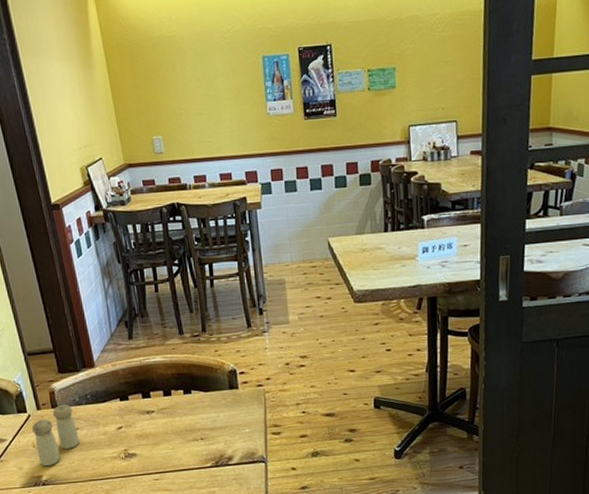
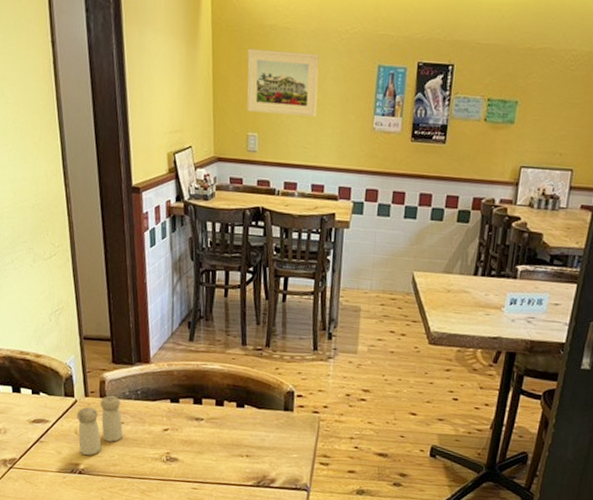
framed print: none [140,55,214,118] -> present [246,48,319,118]

